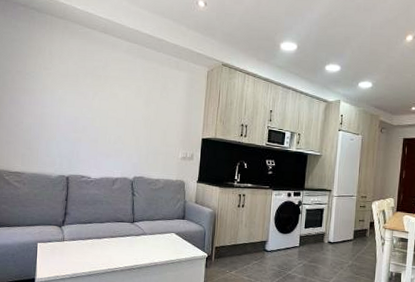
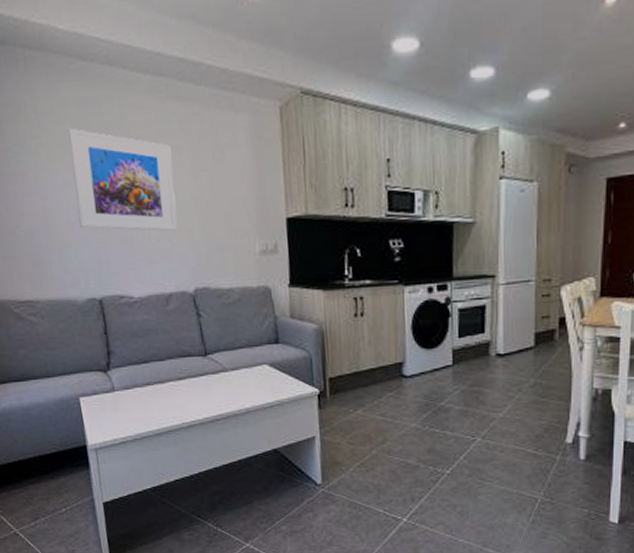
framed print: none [64,67,134,139] -> present [68,129,177,232]

